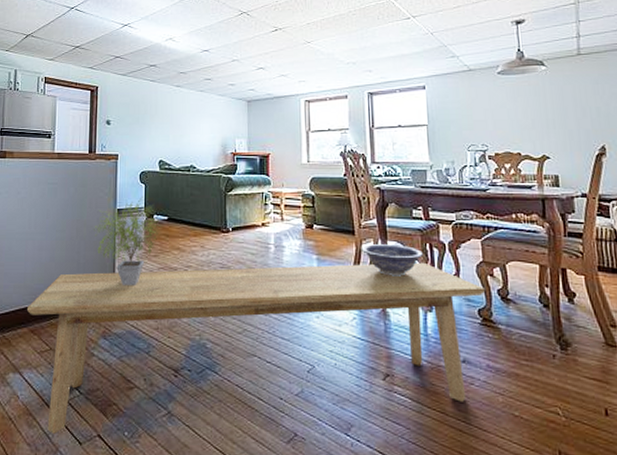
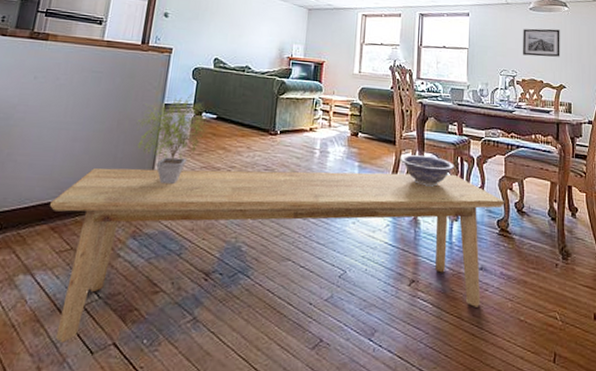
wall art: none [491,93,540,126] -> present [523,28,560,57]

